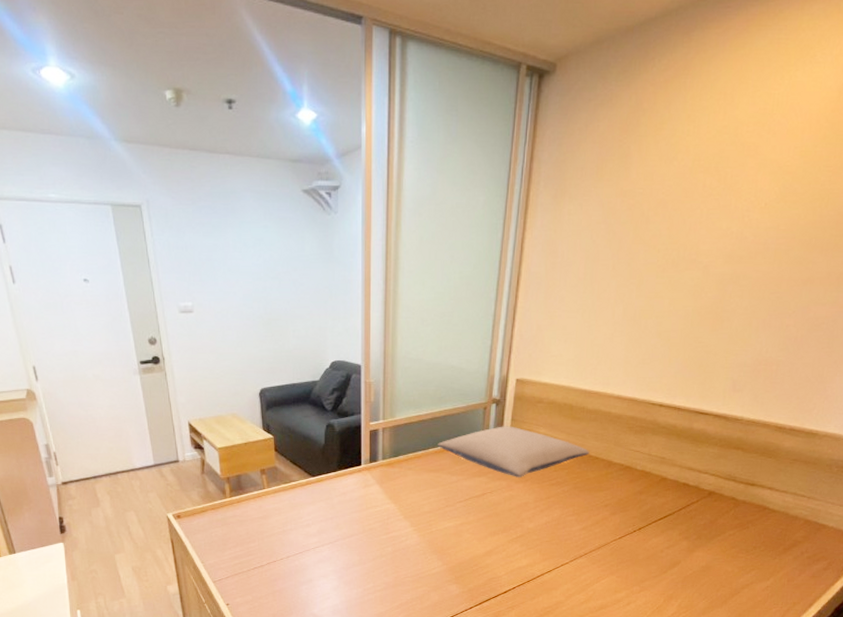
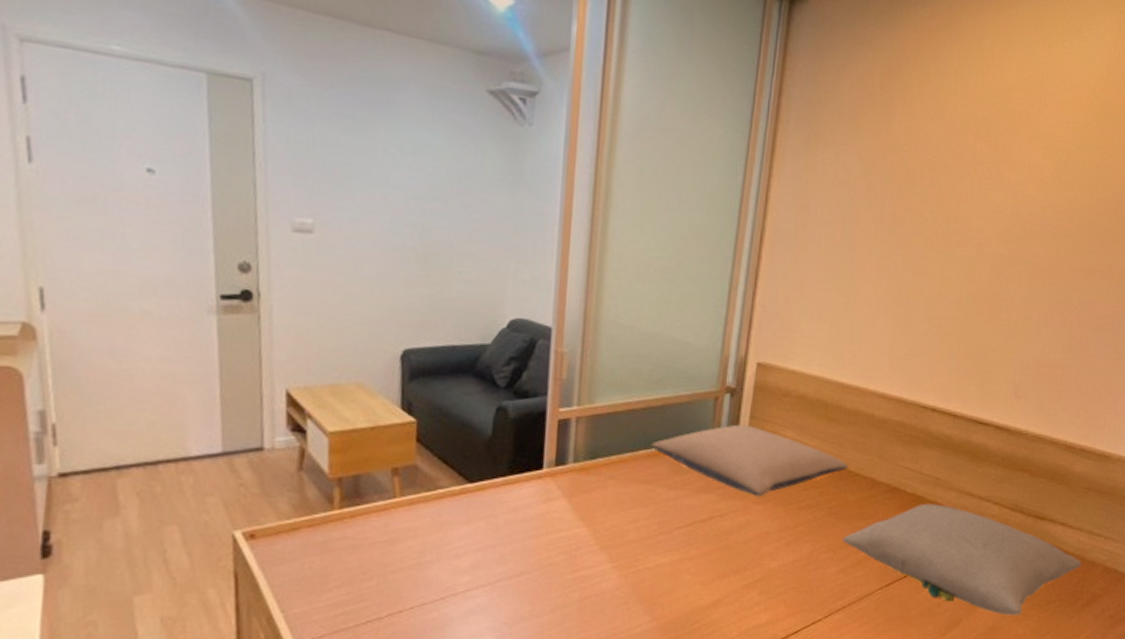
pillow: none [585,477,786,558] -> present [843,503,1082,616]

